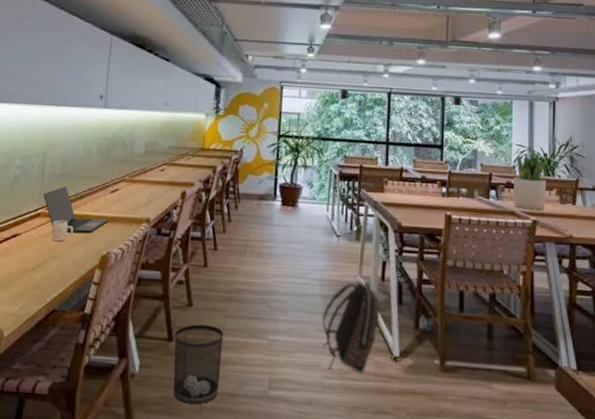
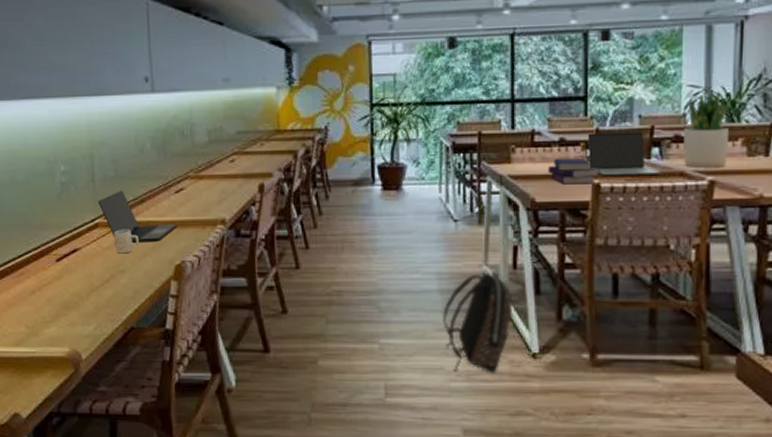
waste bin: present [173,324,224,405] -> none [270,332,328,417]
book: none [412,191,450,215] -> present [548,157,598,185]
laptop: none [442,174,496,212] -> present [587,131,660,176]

